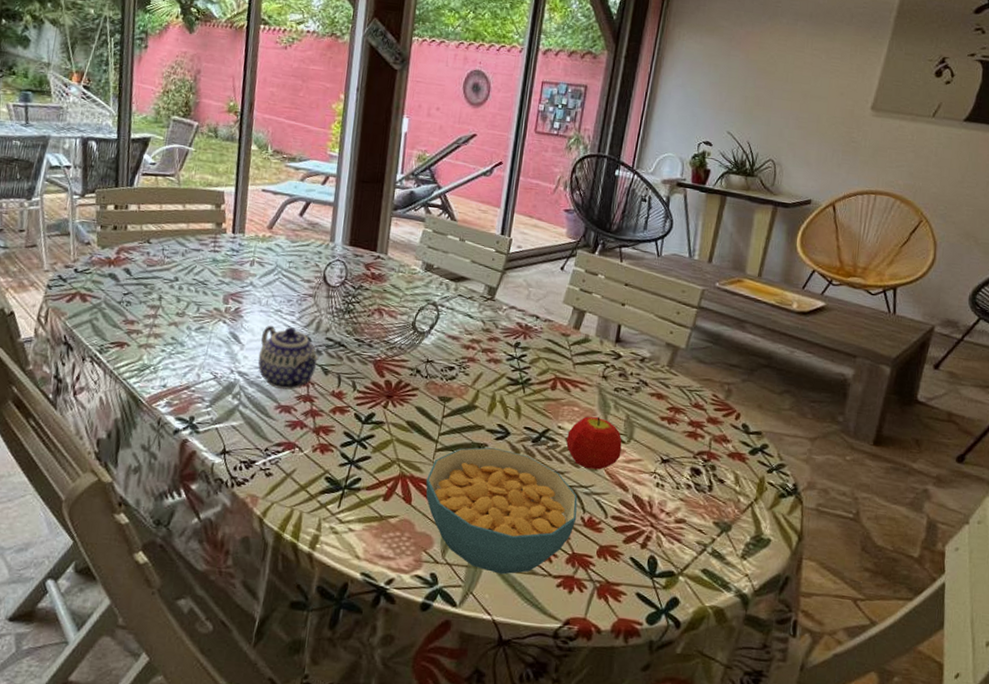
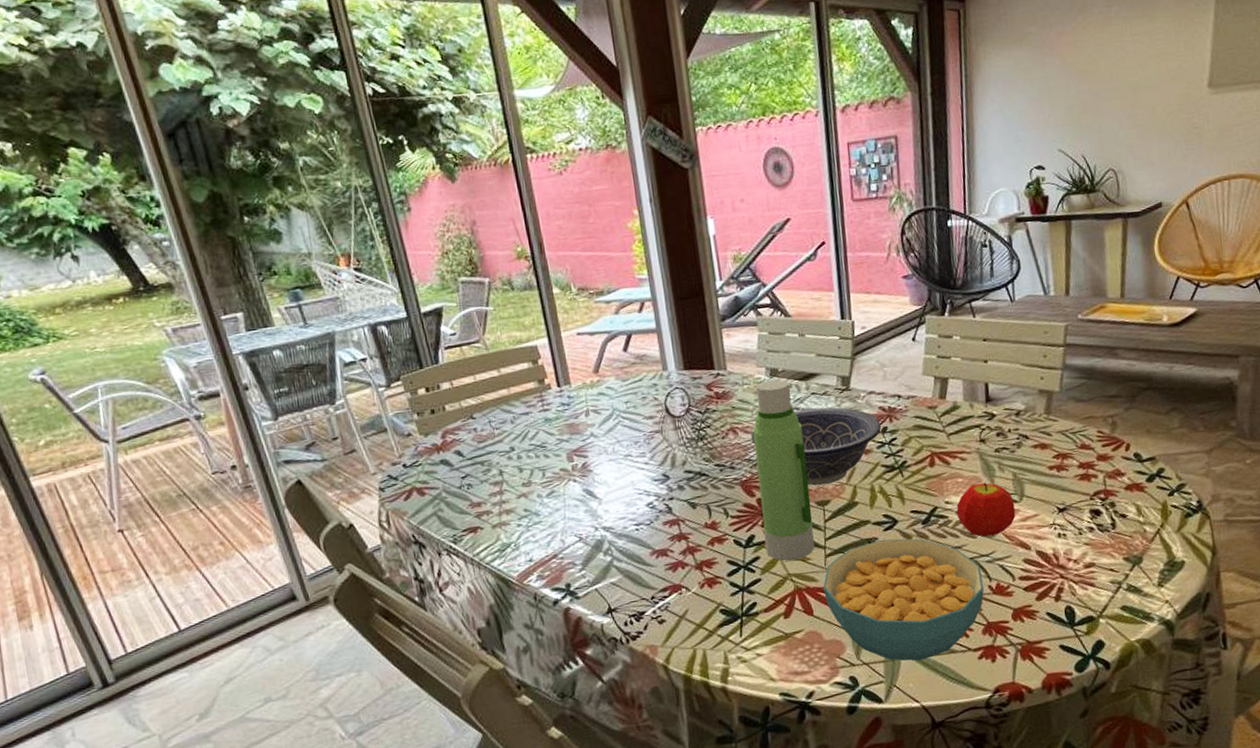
teapot: present [258,325,319,390] -> none [616,469,683,535]
water bottle: none [382,274,443,447] -> present [752,380,815,561]
decorative bowl: none [393,307,515,383] -> present [750,407,881,486]

